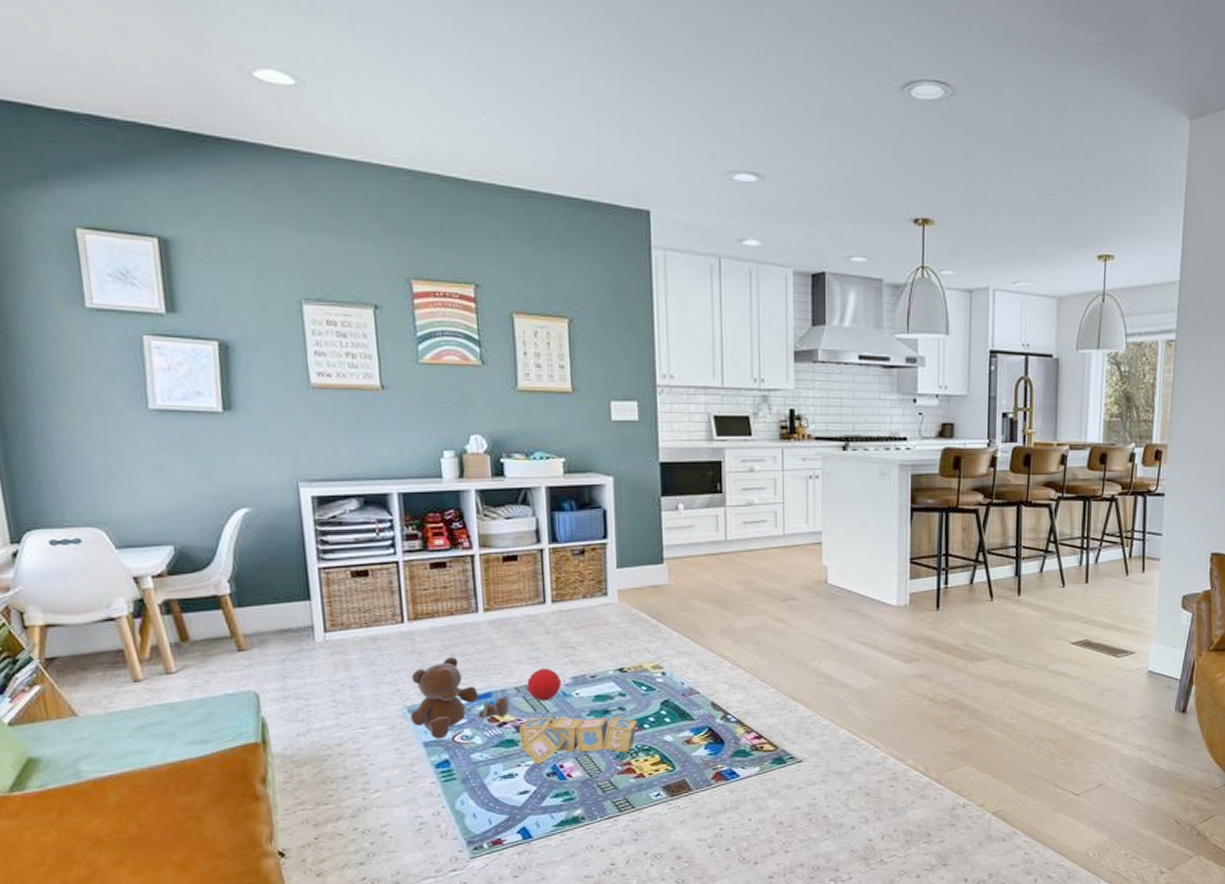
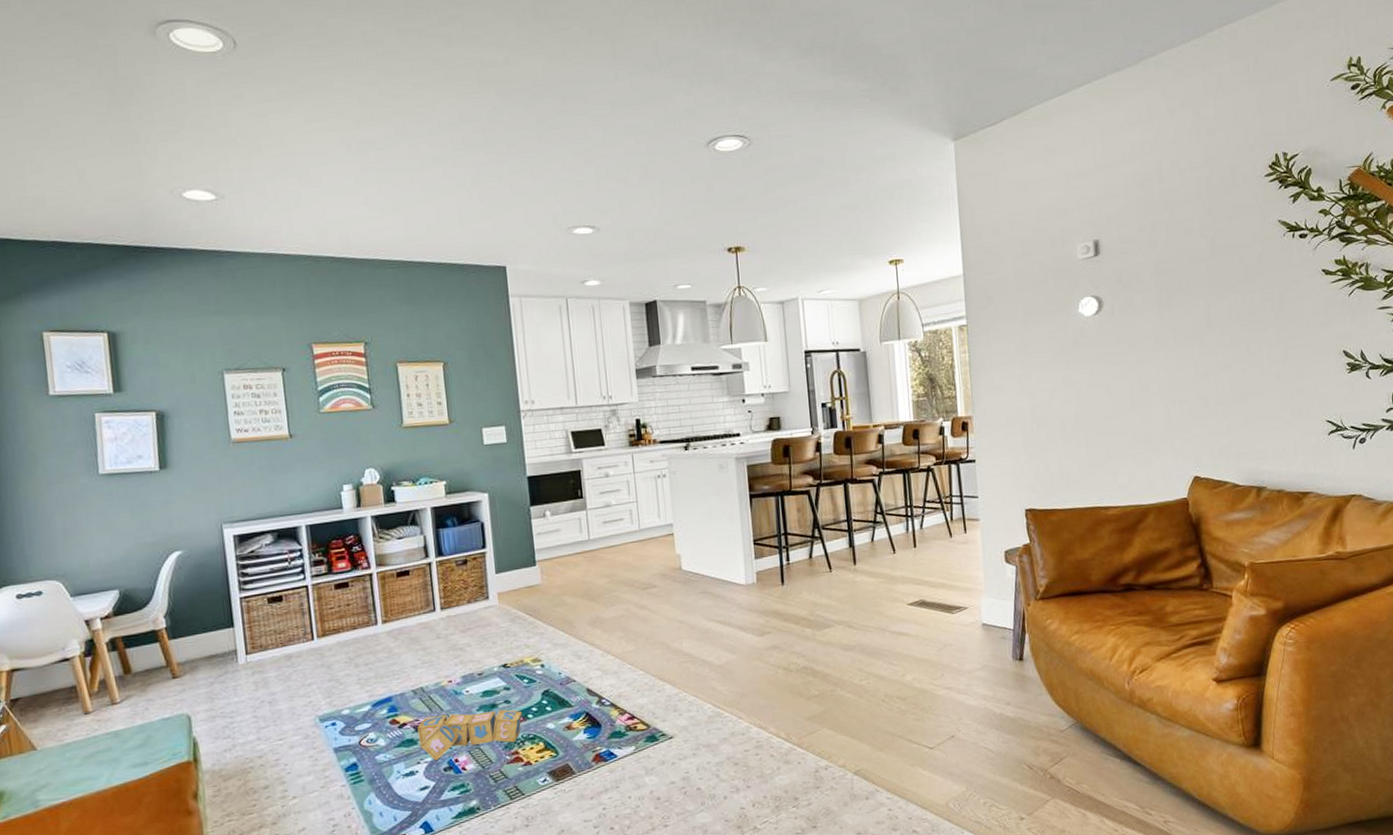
teddy bear: present [411,656,510,739] -> none [321,666,409,745]
ball: present [526,668,561,701] -> none [422,670,453,701]

